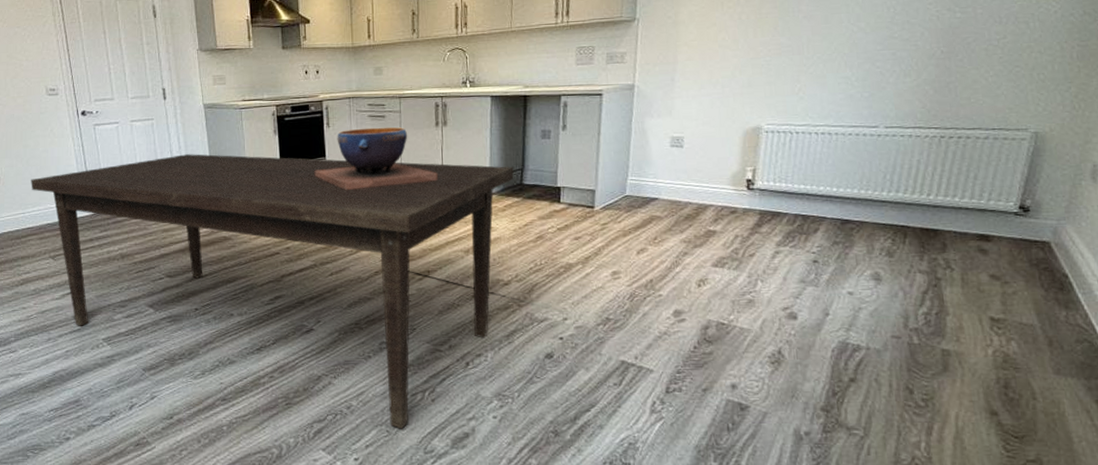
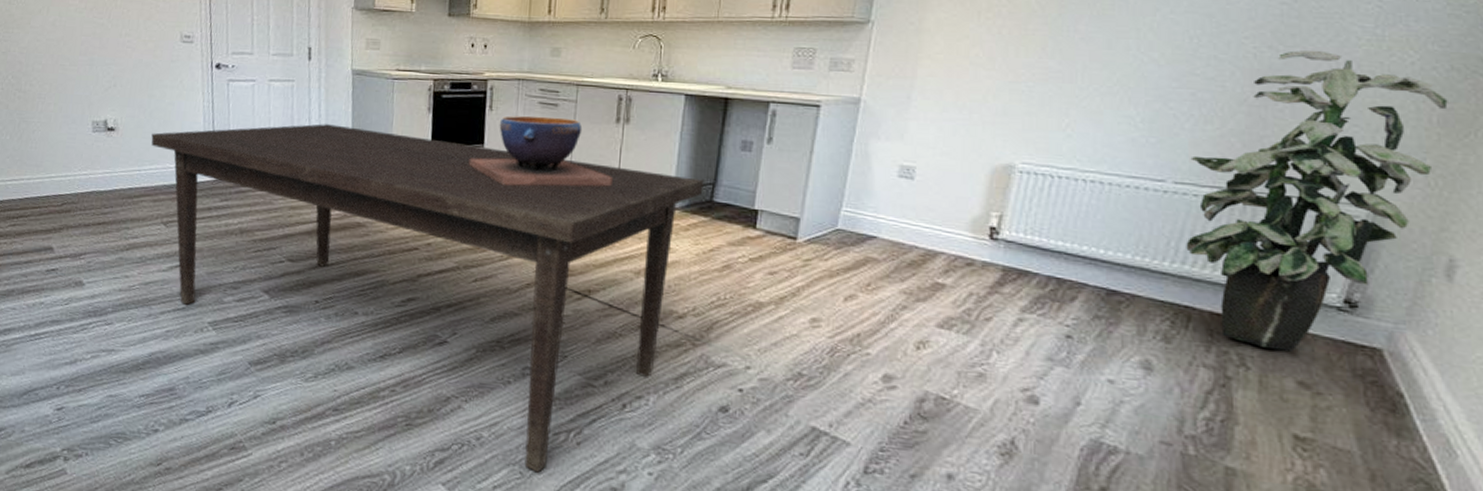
indoor plant: none [896,8,1084,252] -> present [1186,50,1448,352]

